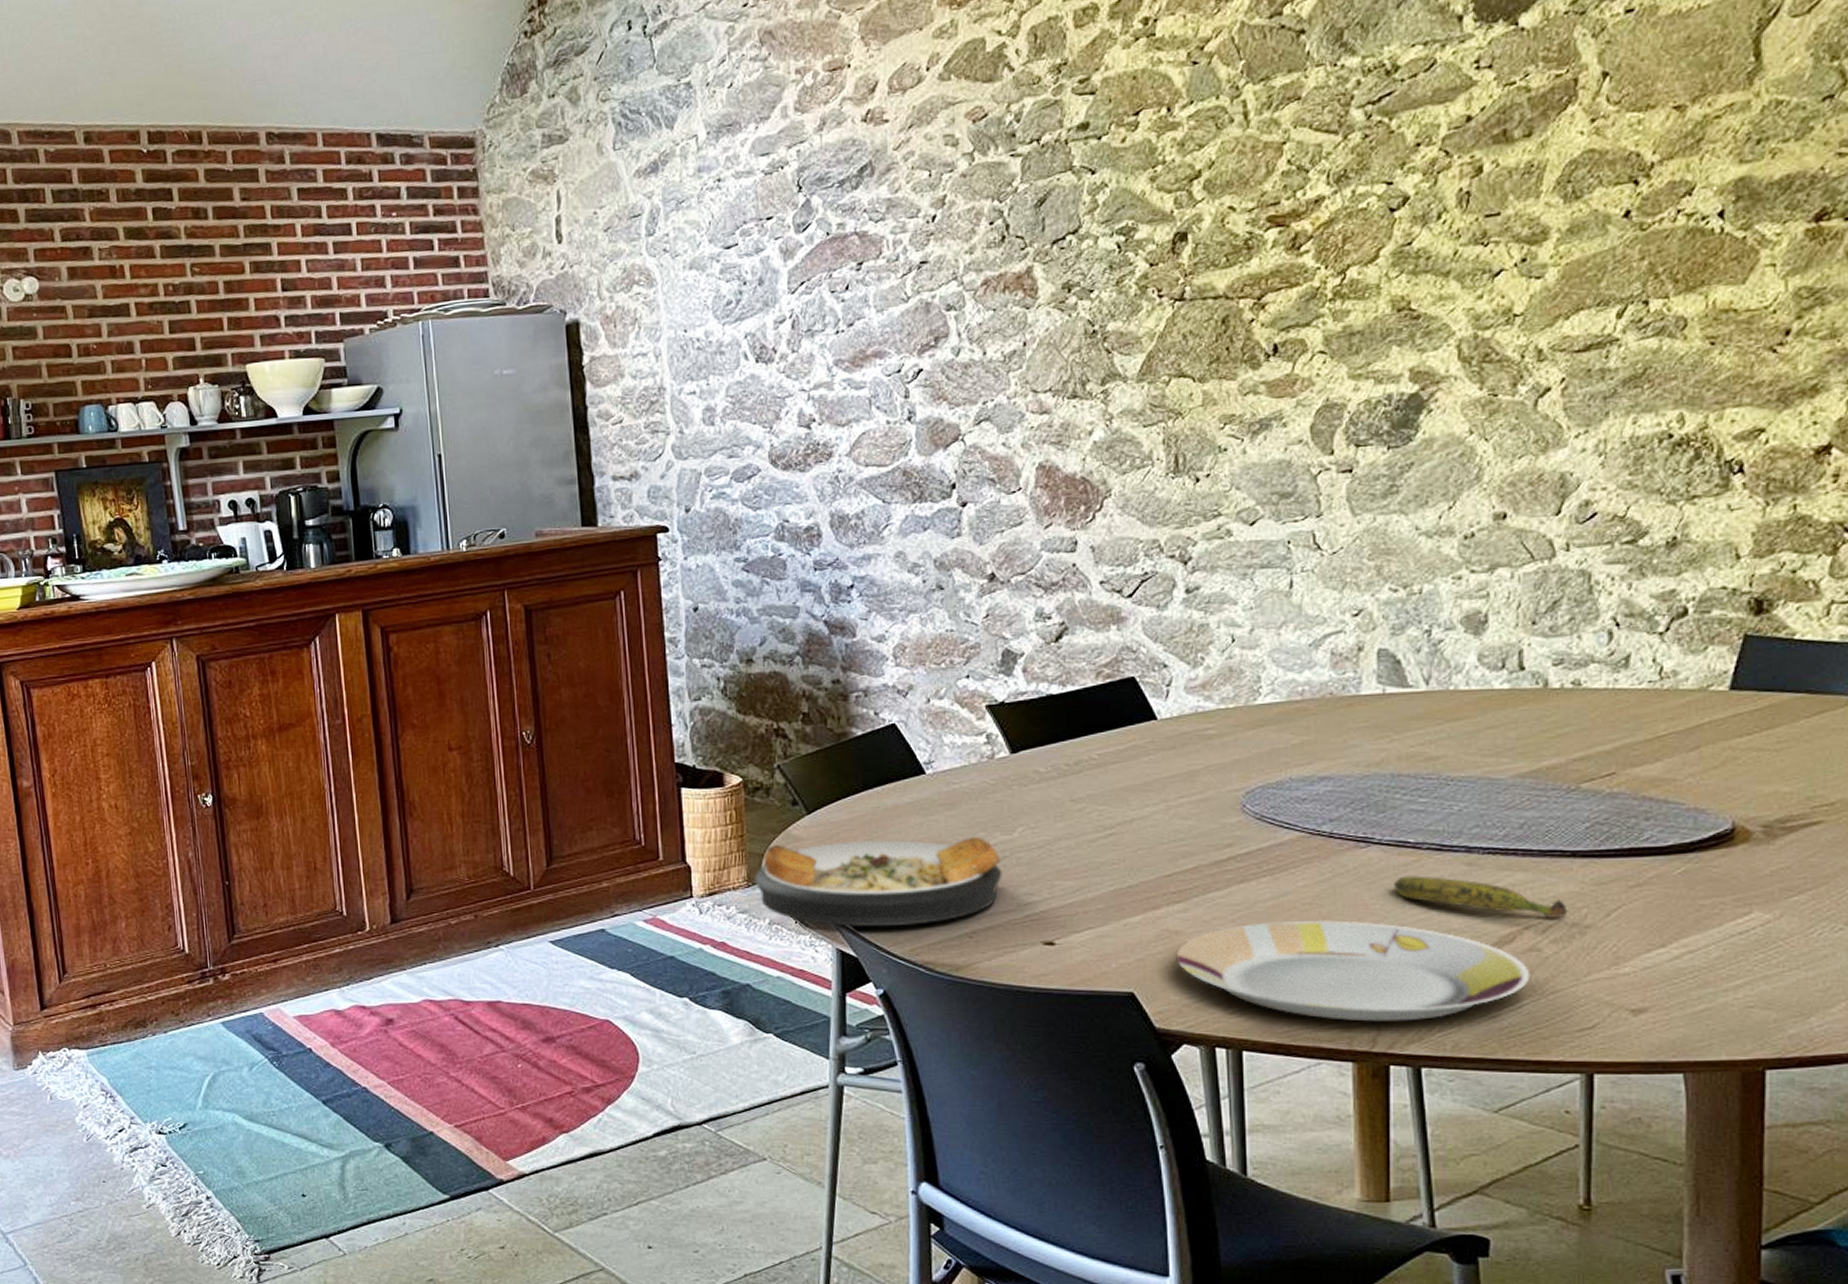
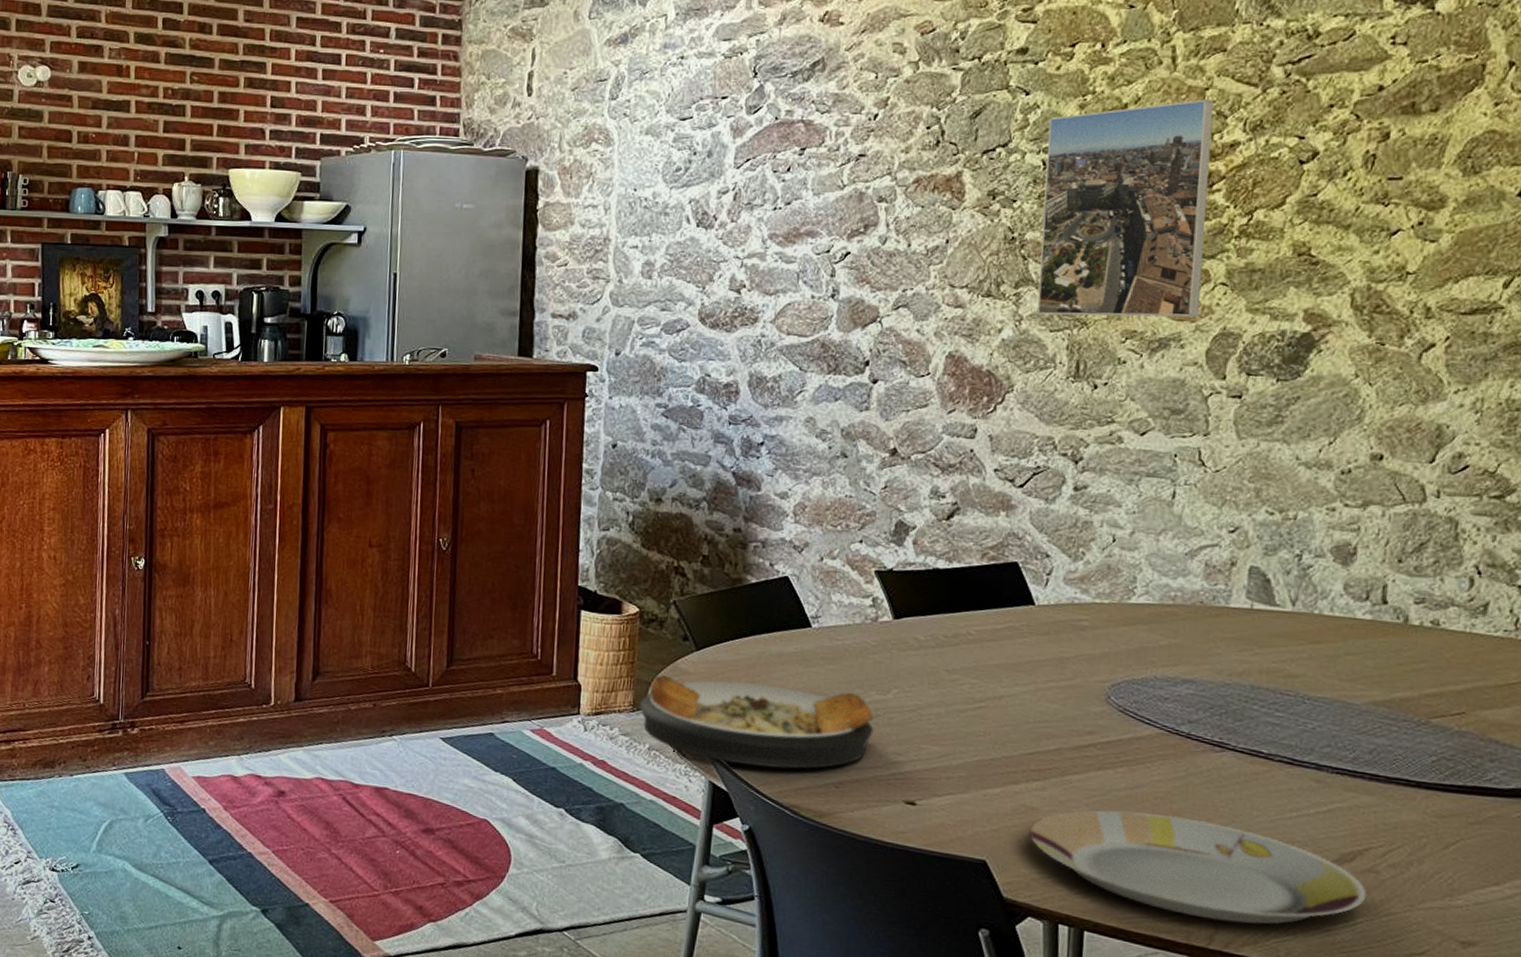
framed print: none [1119,154,1300,410] -> present [1036,99,1215,318]
banana: present [1393,875,1568,919] -> none [1243,784,1408,844]

